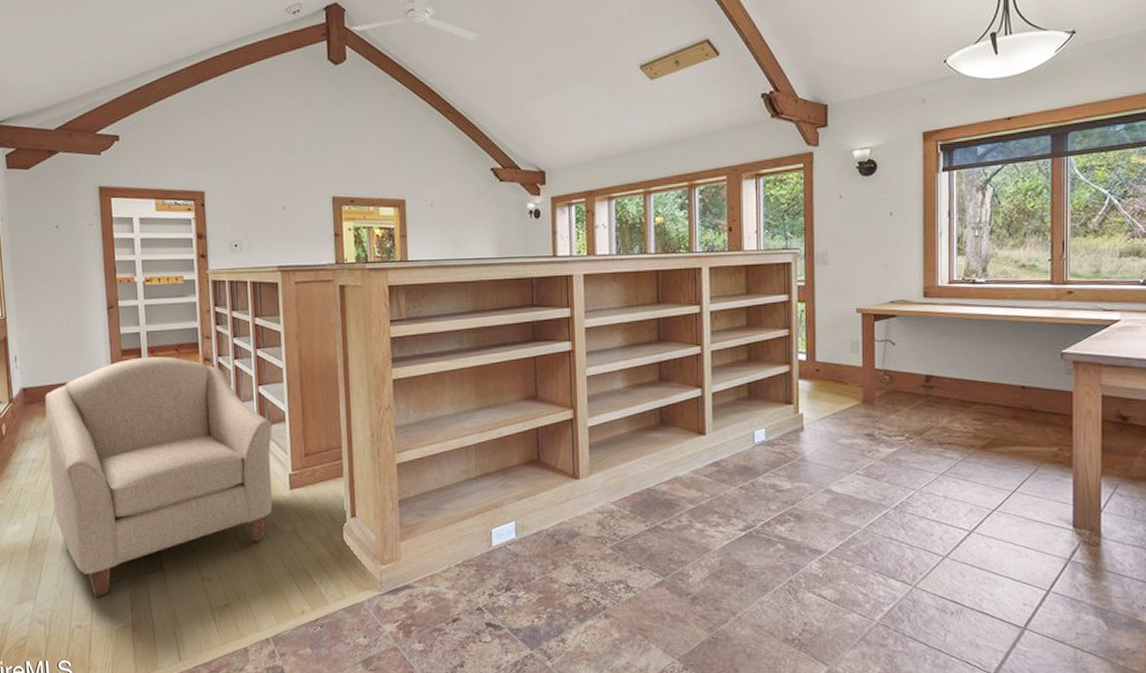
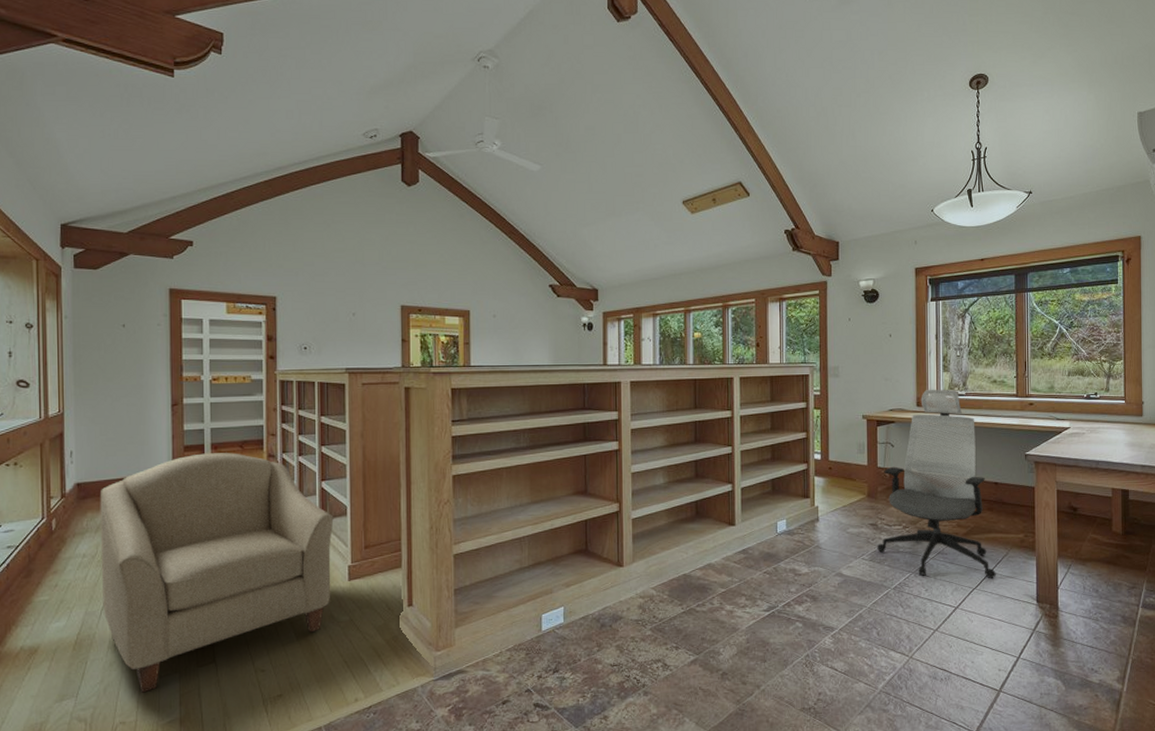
office chair: none [873,276,1022,500] -> present [877,389,996,579]

